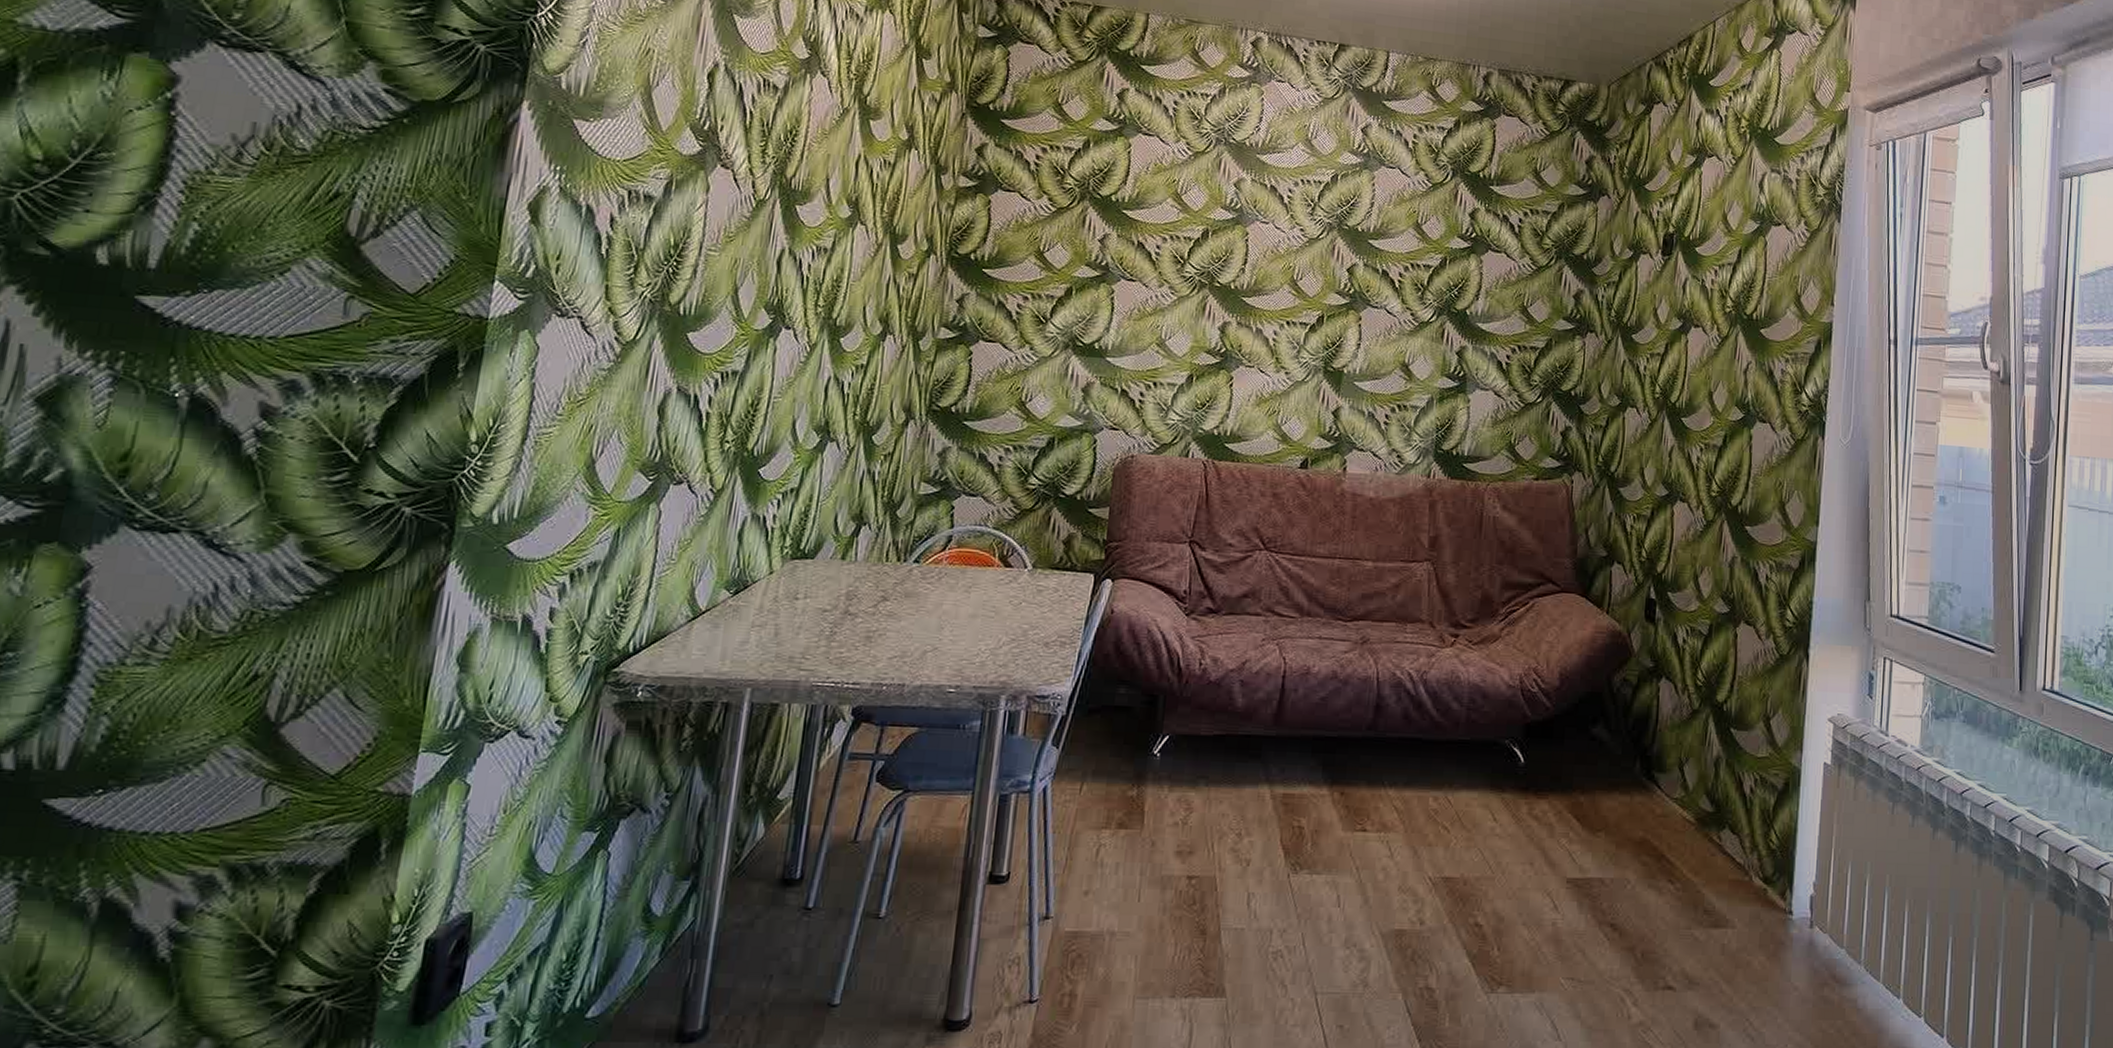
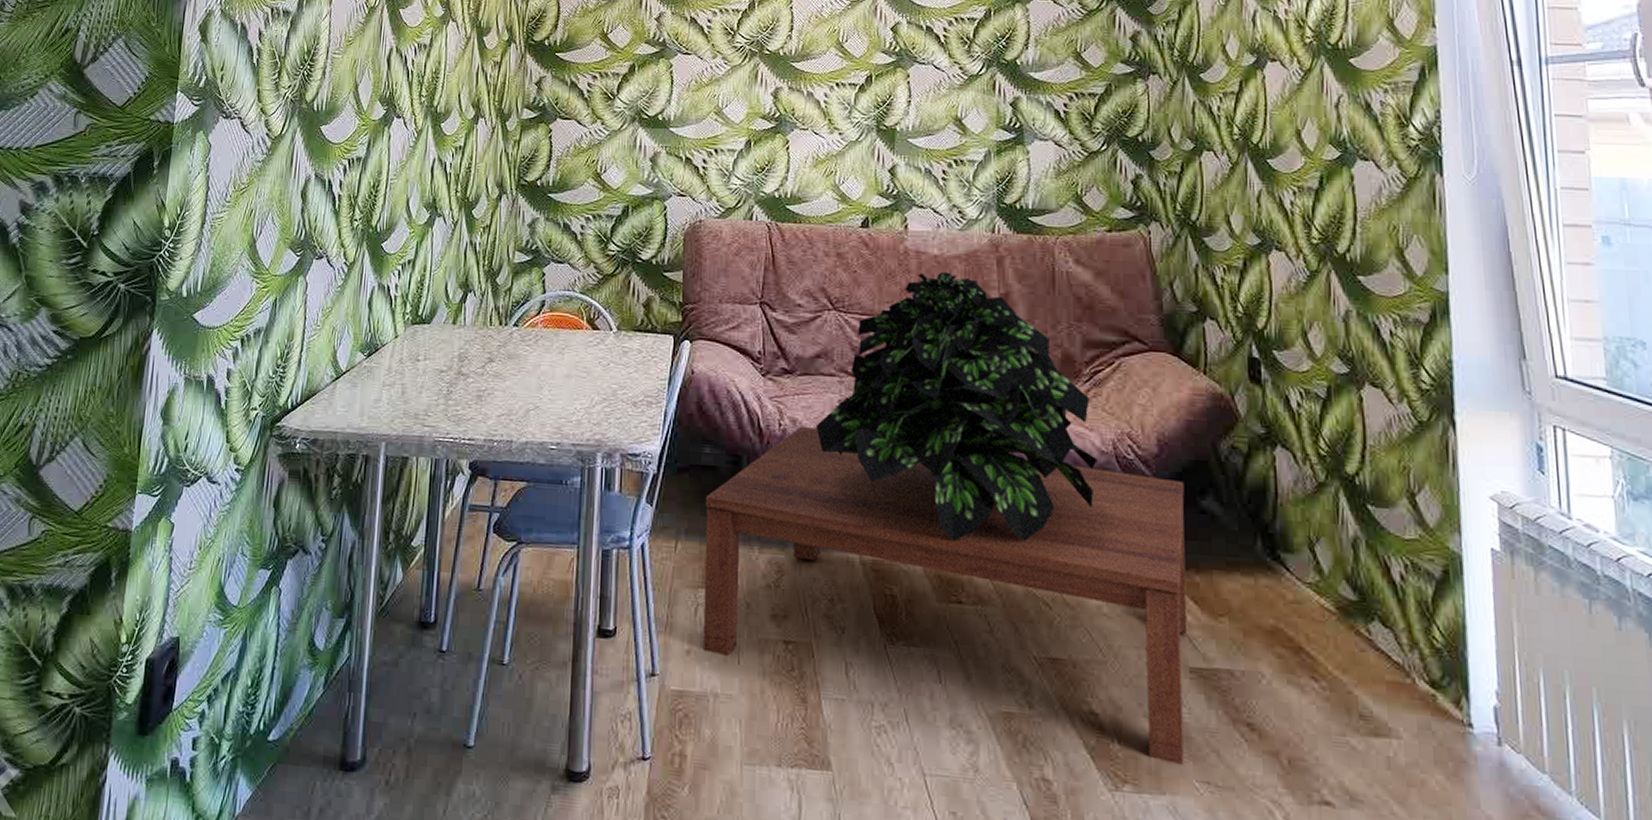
coffee table: none [1102,665,1579,966] -> present [703,425,1188,766]
potted plant: none [1237,514,1505,773] -> present [816,271,1098,541]

